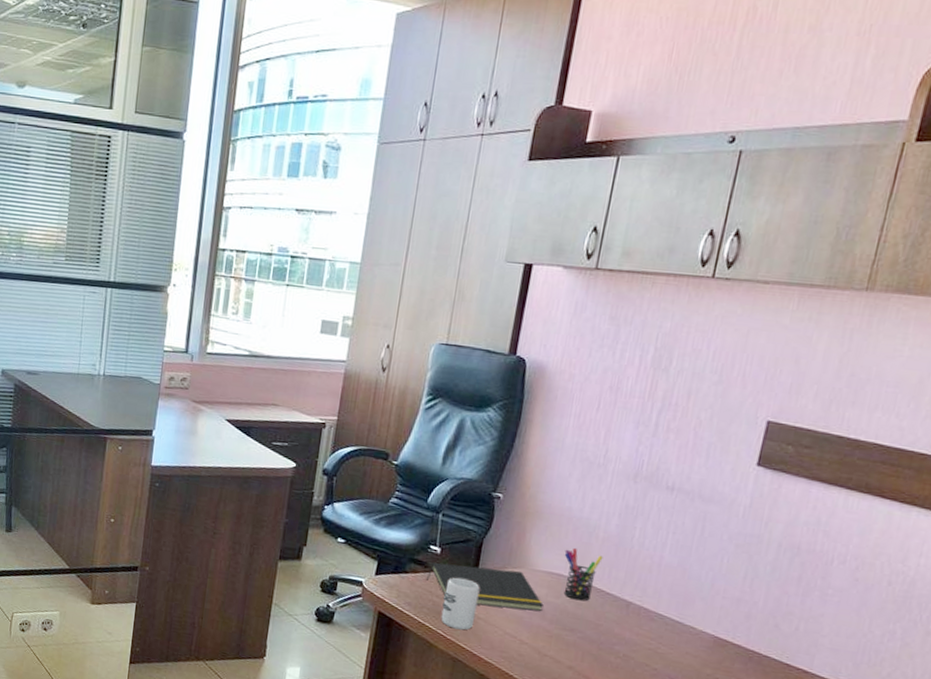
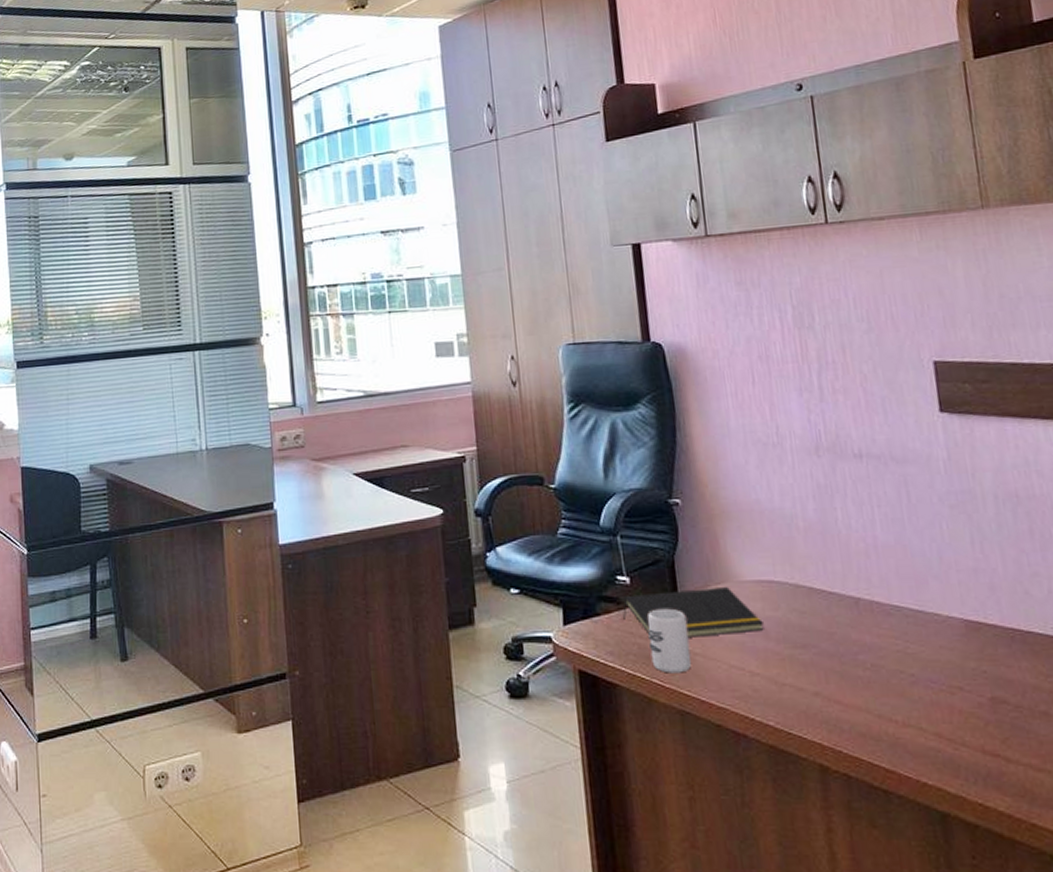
pen holder: present [563,547,603,601] -> none [767,545,813,608]

